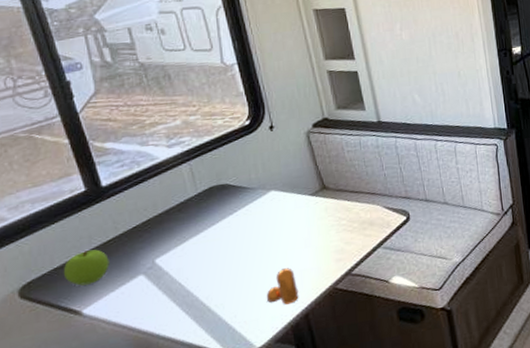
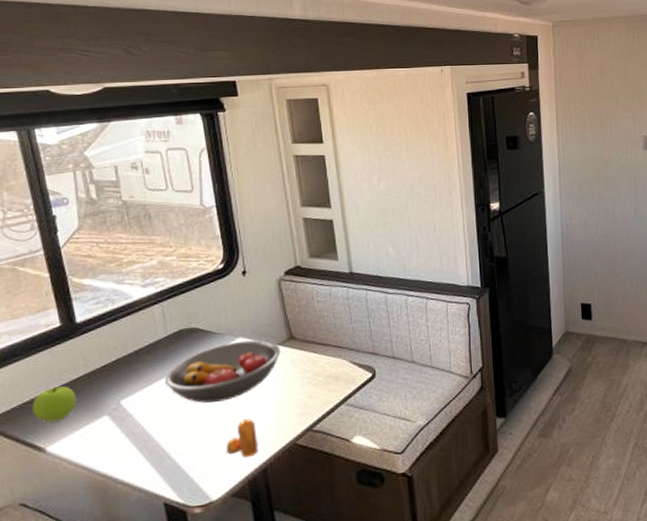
fruit bowl: none [198,192,315,256] -> present [164,340,281,403]

